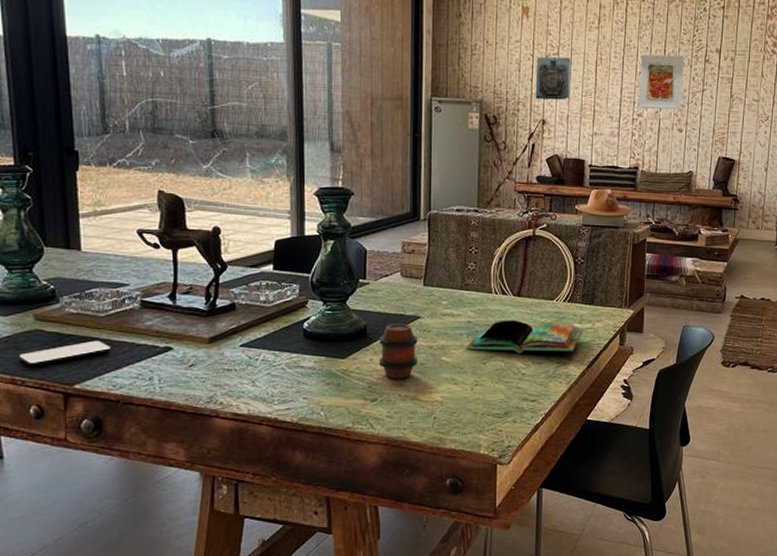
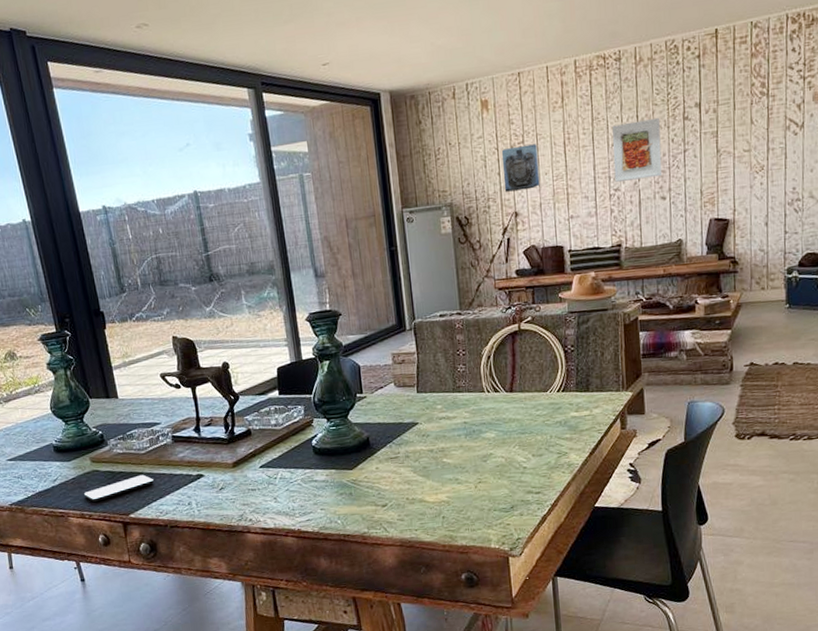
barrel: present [378,324,418,379] -> none [382,431,421,484]
book: present [466,320,583,354] -> none [465,413,581,449]

